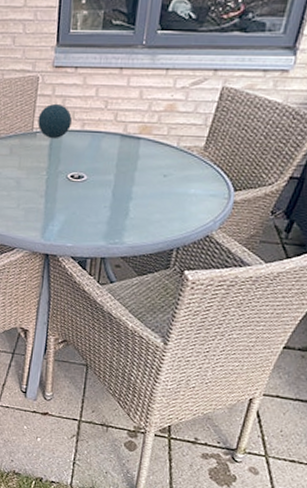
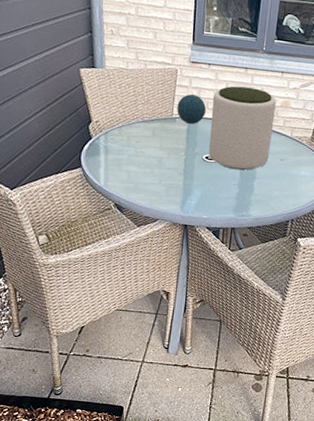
plant pot: none [74,90,159,190] -> present [209,86,276,170]

